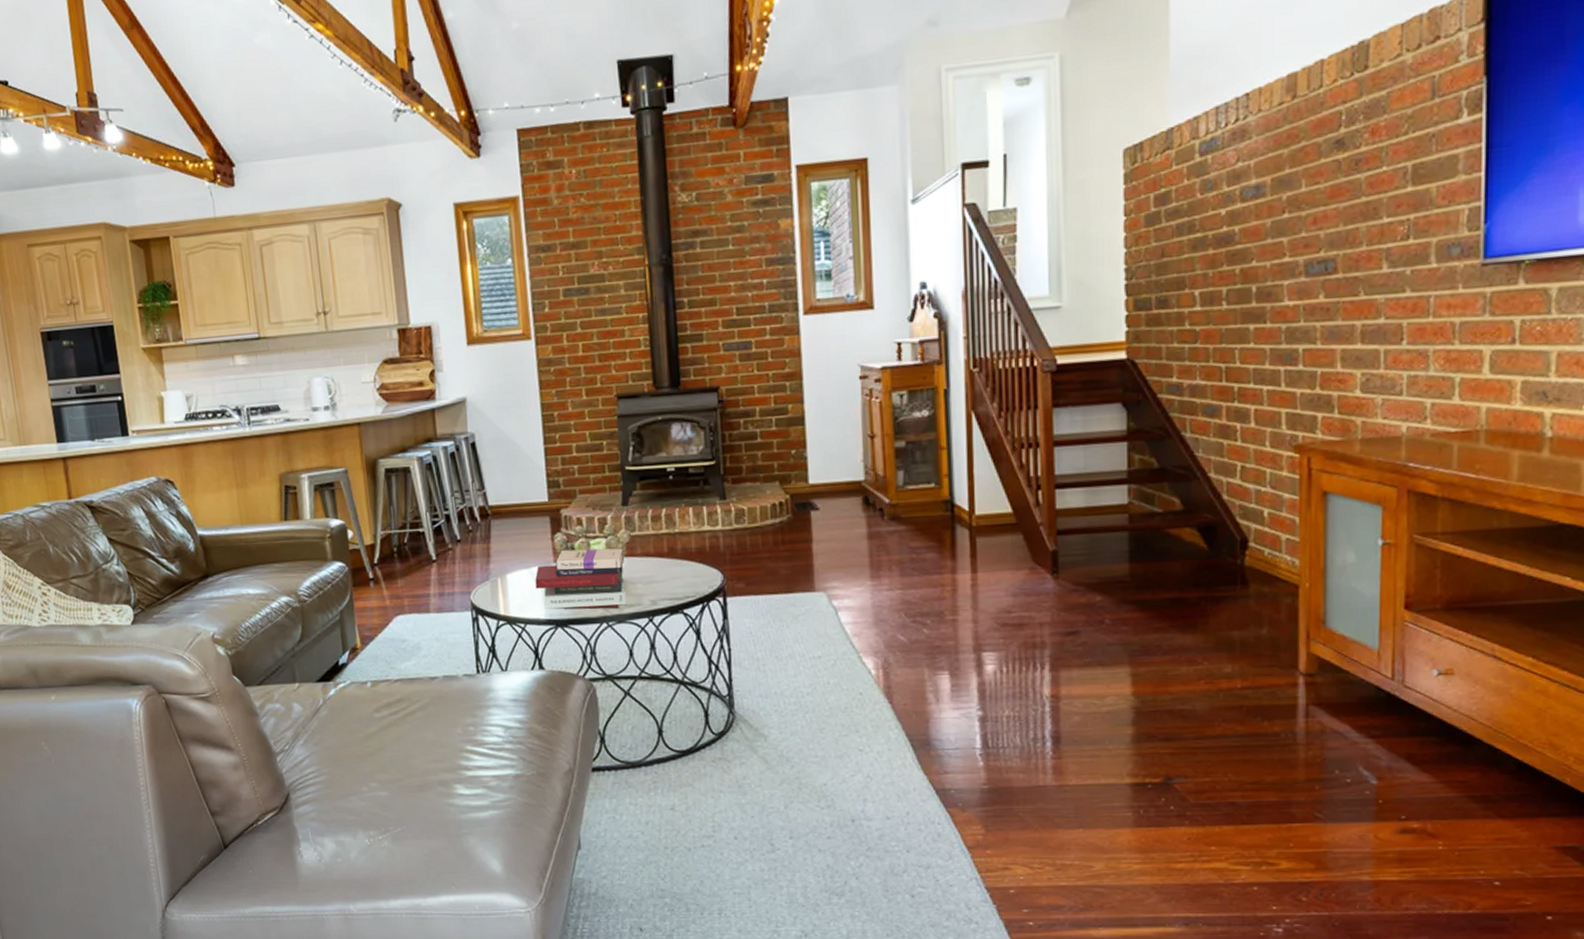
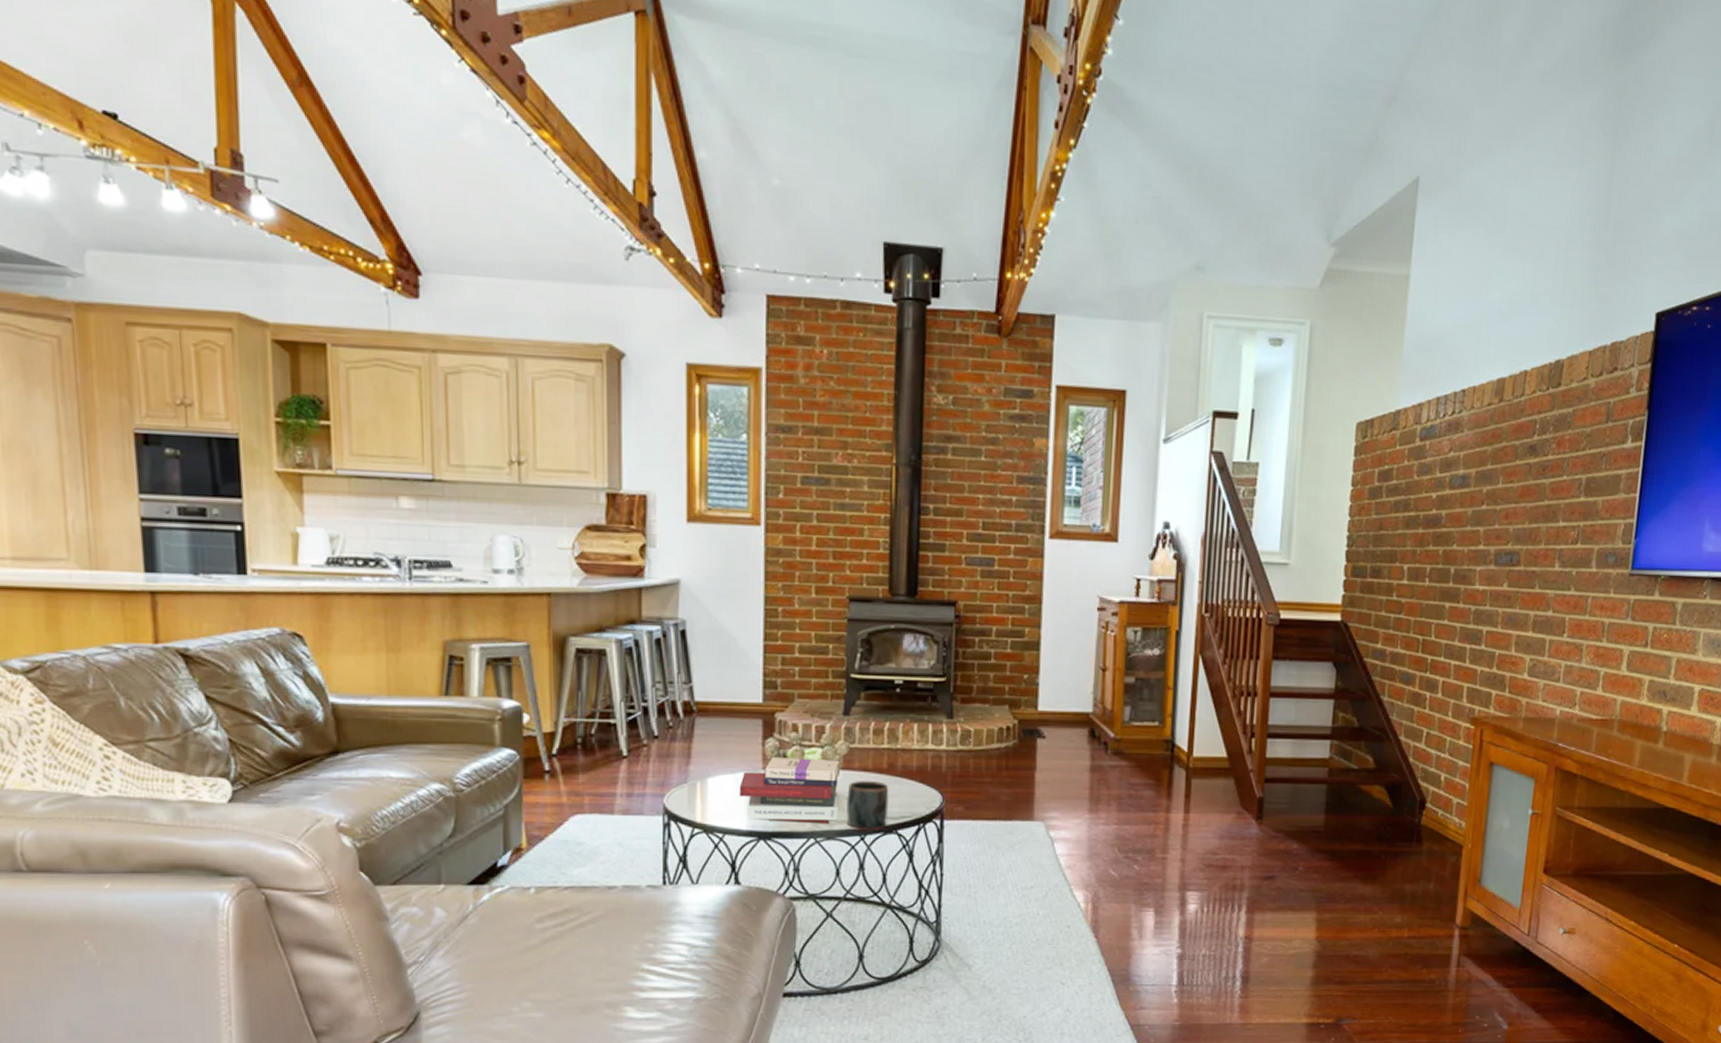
mug: none [632,564,673,613] -> present [846,780,889,831]

